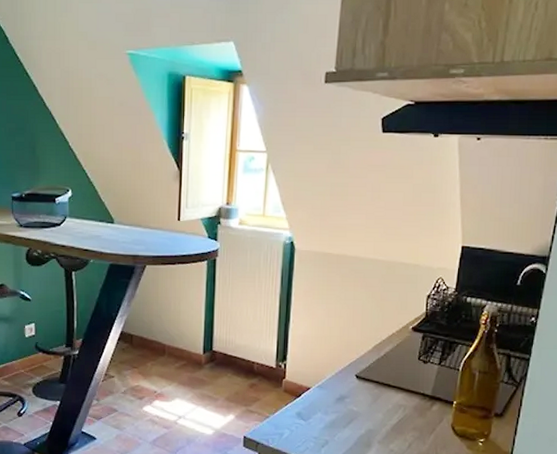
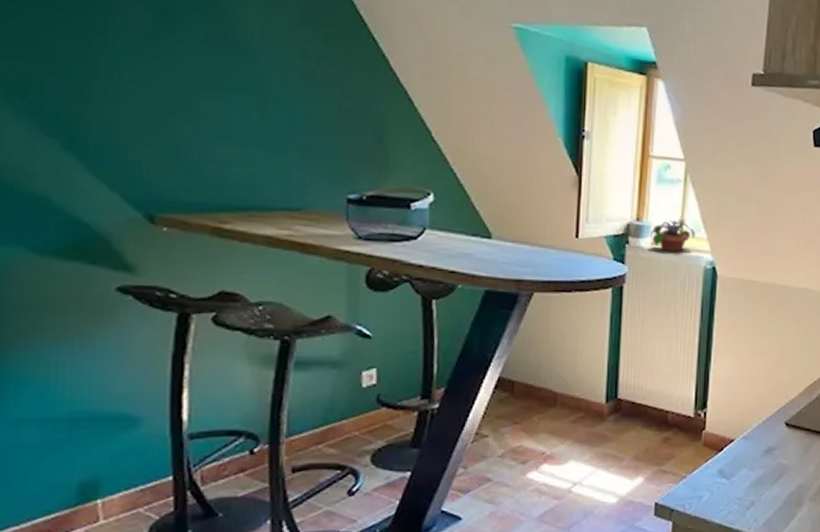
potted flower: none [238,200,276,230] -> present [651,216,695,252]

